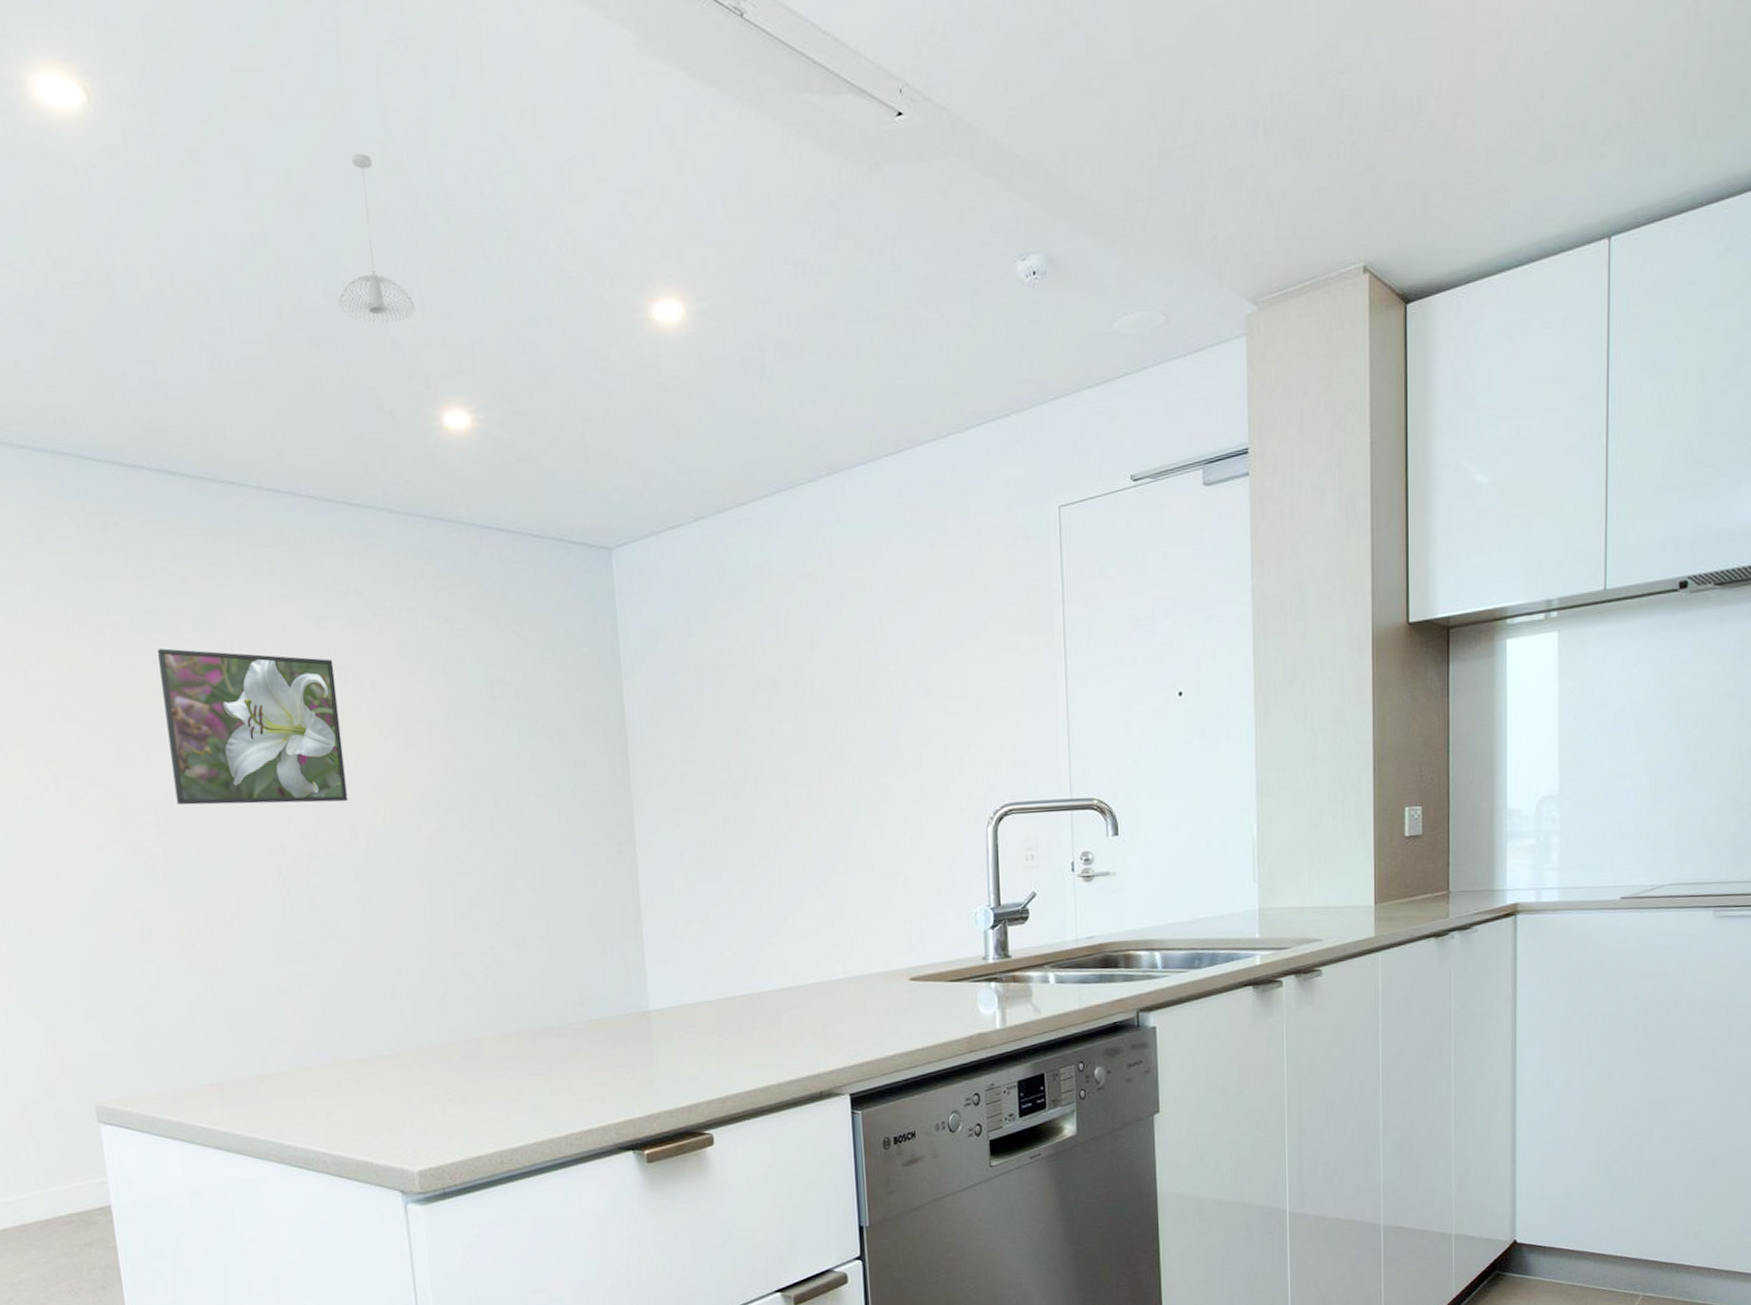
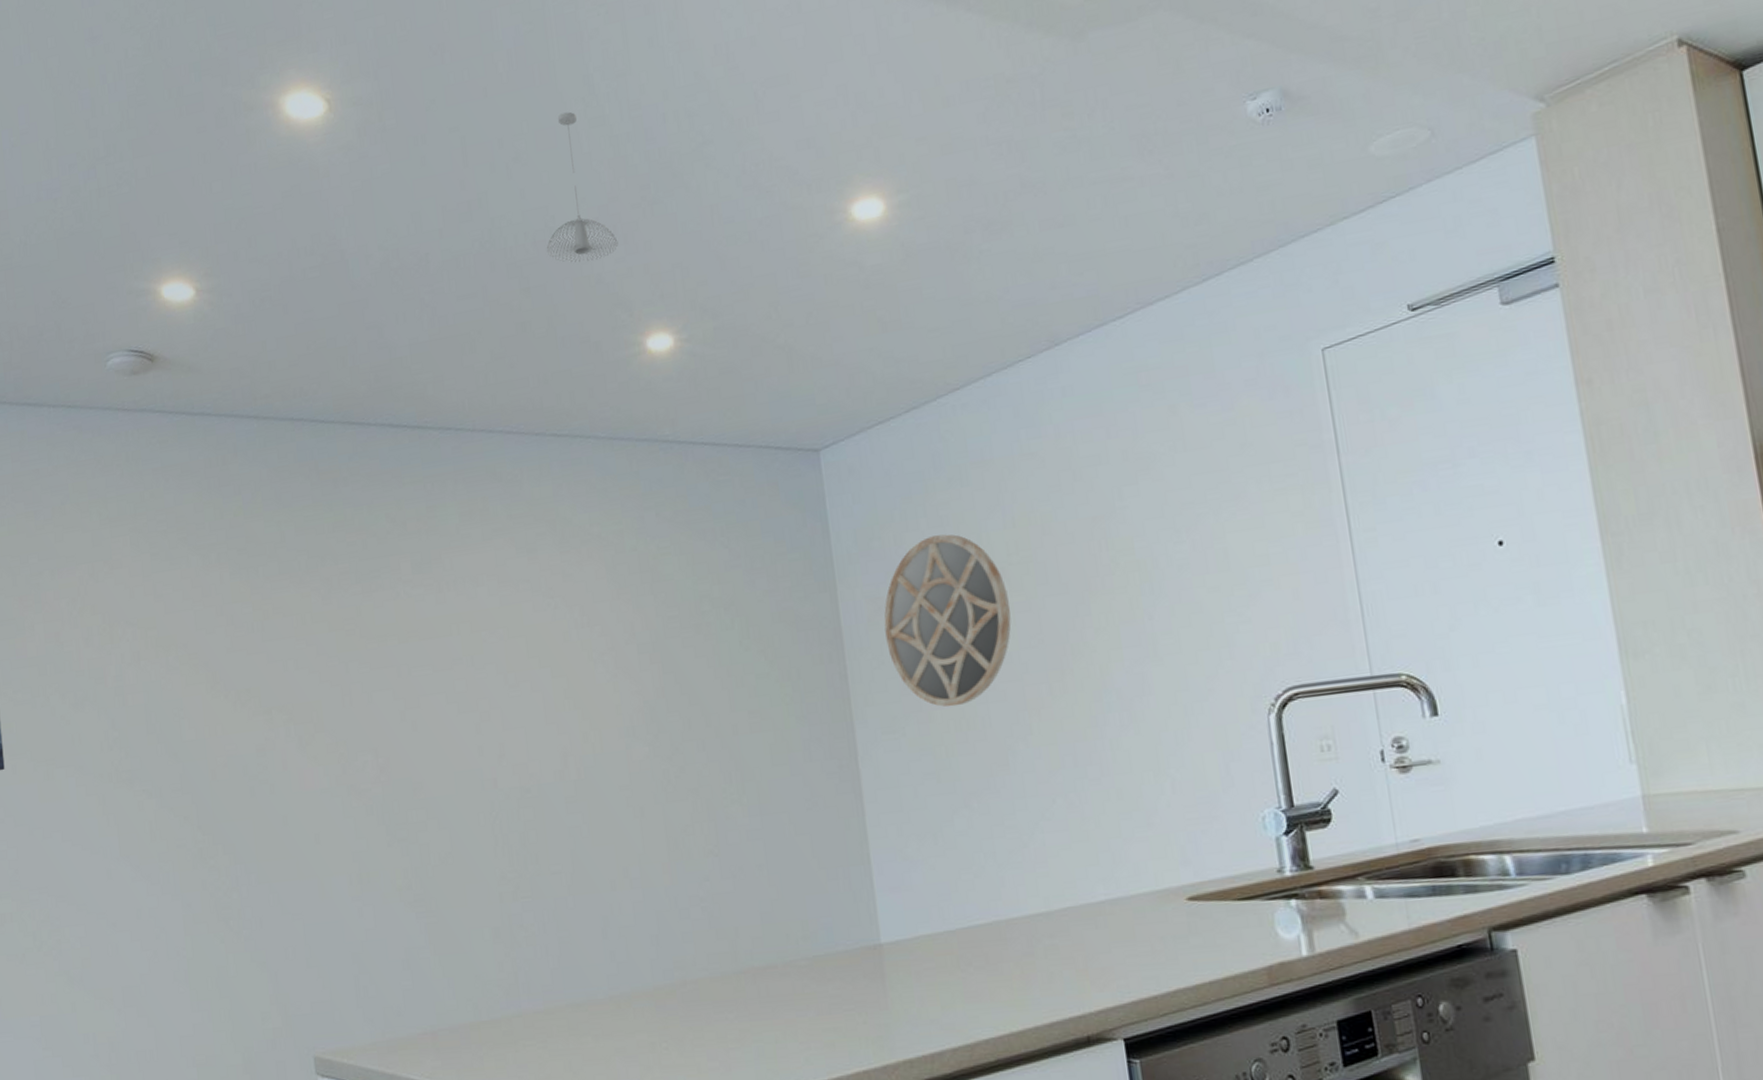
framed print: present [158,648,348,805] -> none [380,588,558,745]
home mirror: none [665,642,779,803] -> present [884,534,1012,707]

